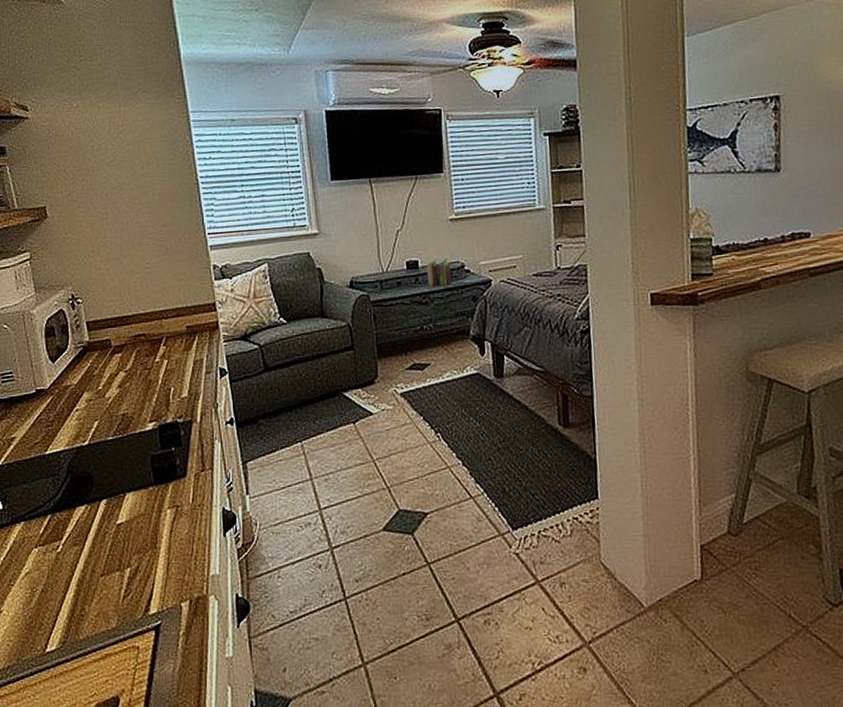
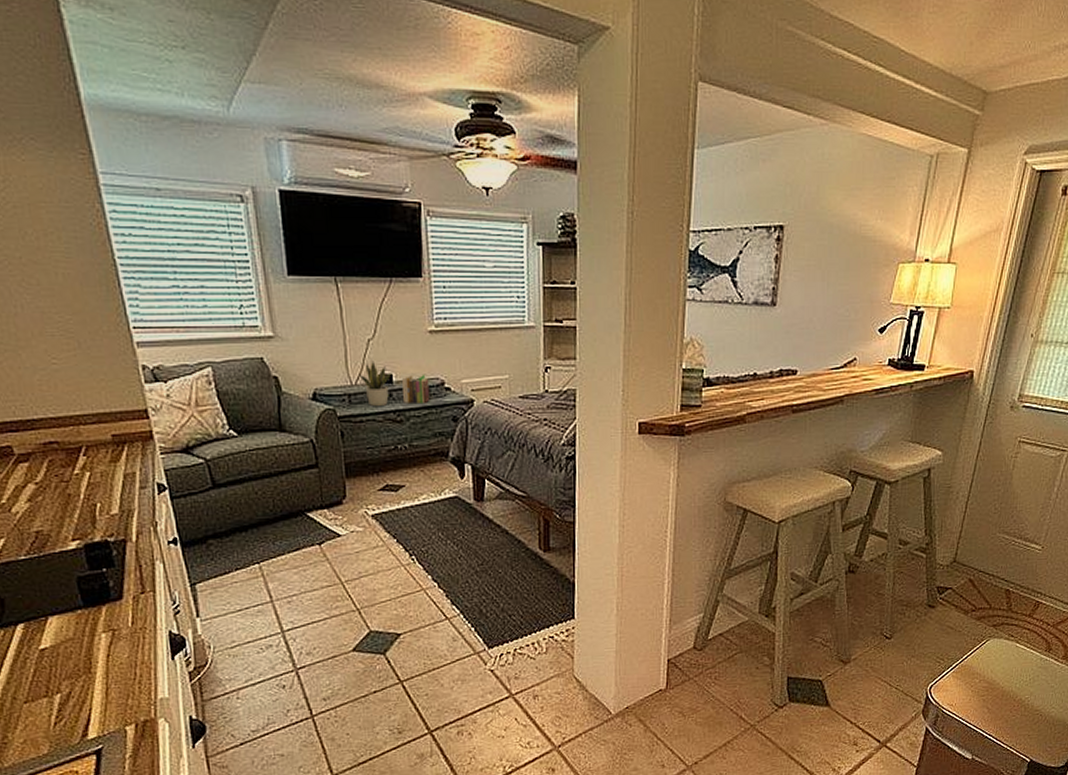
potted plant: none [389,248,420,292] -> present [359,359,394,407]

